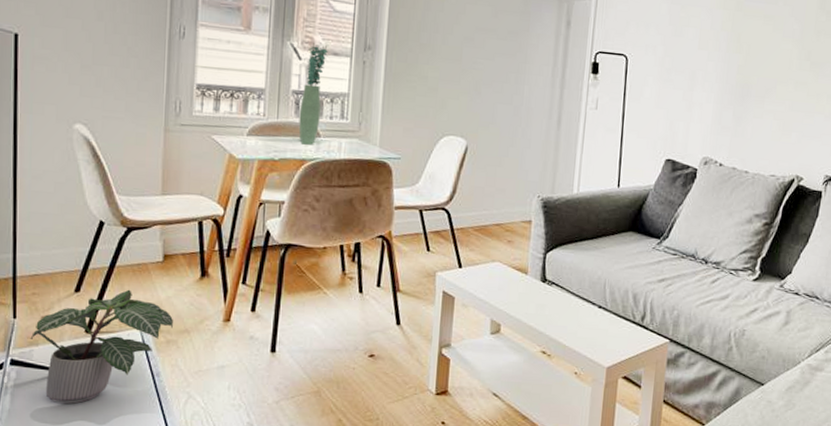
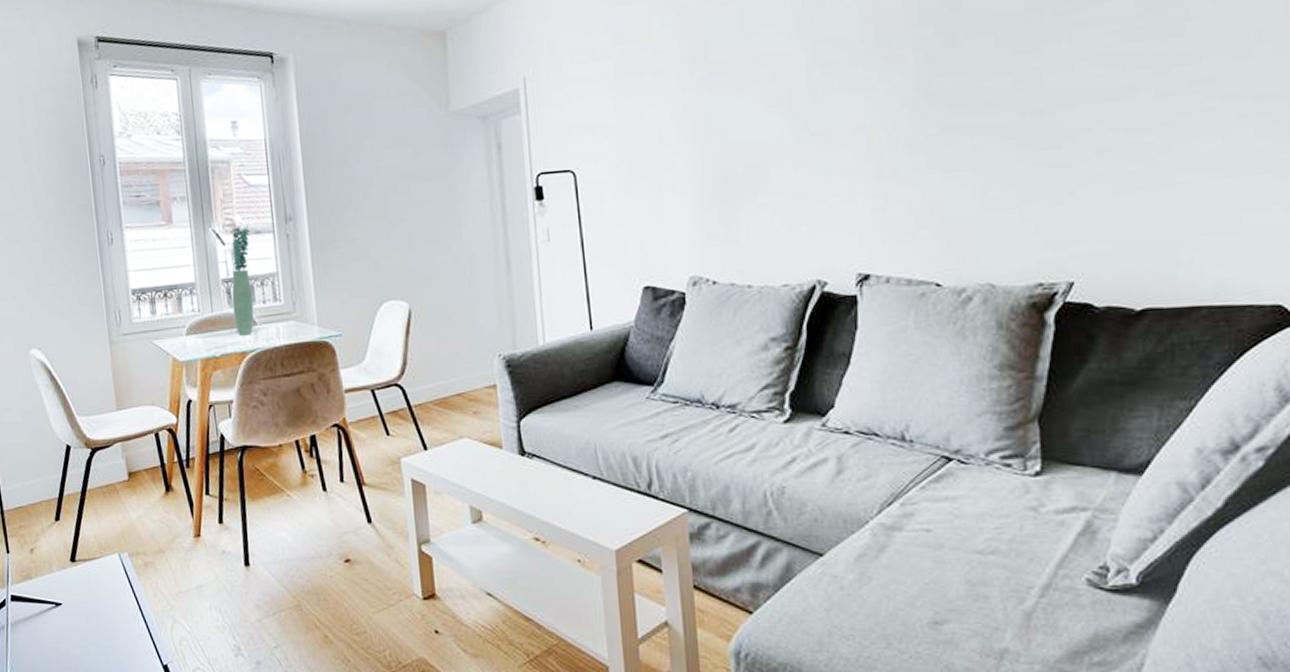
potted plant: present [30,289,173,405] -> none [24,512,148,638]

